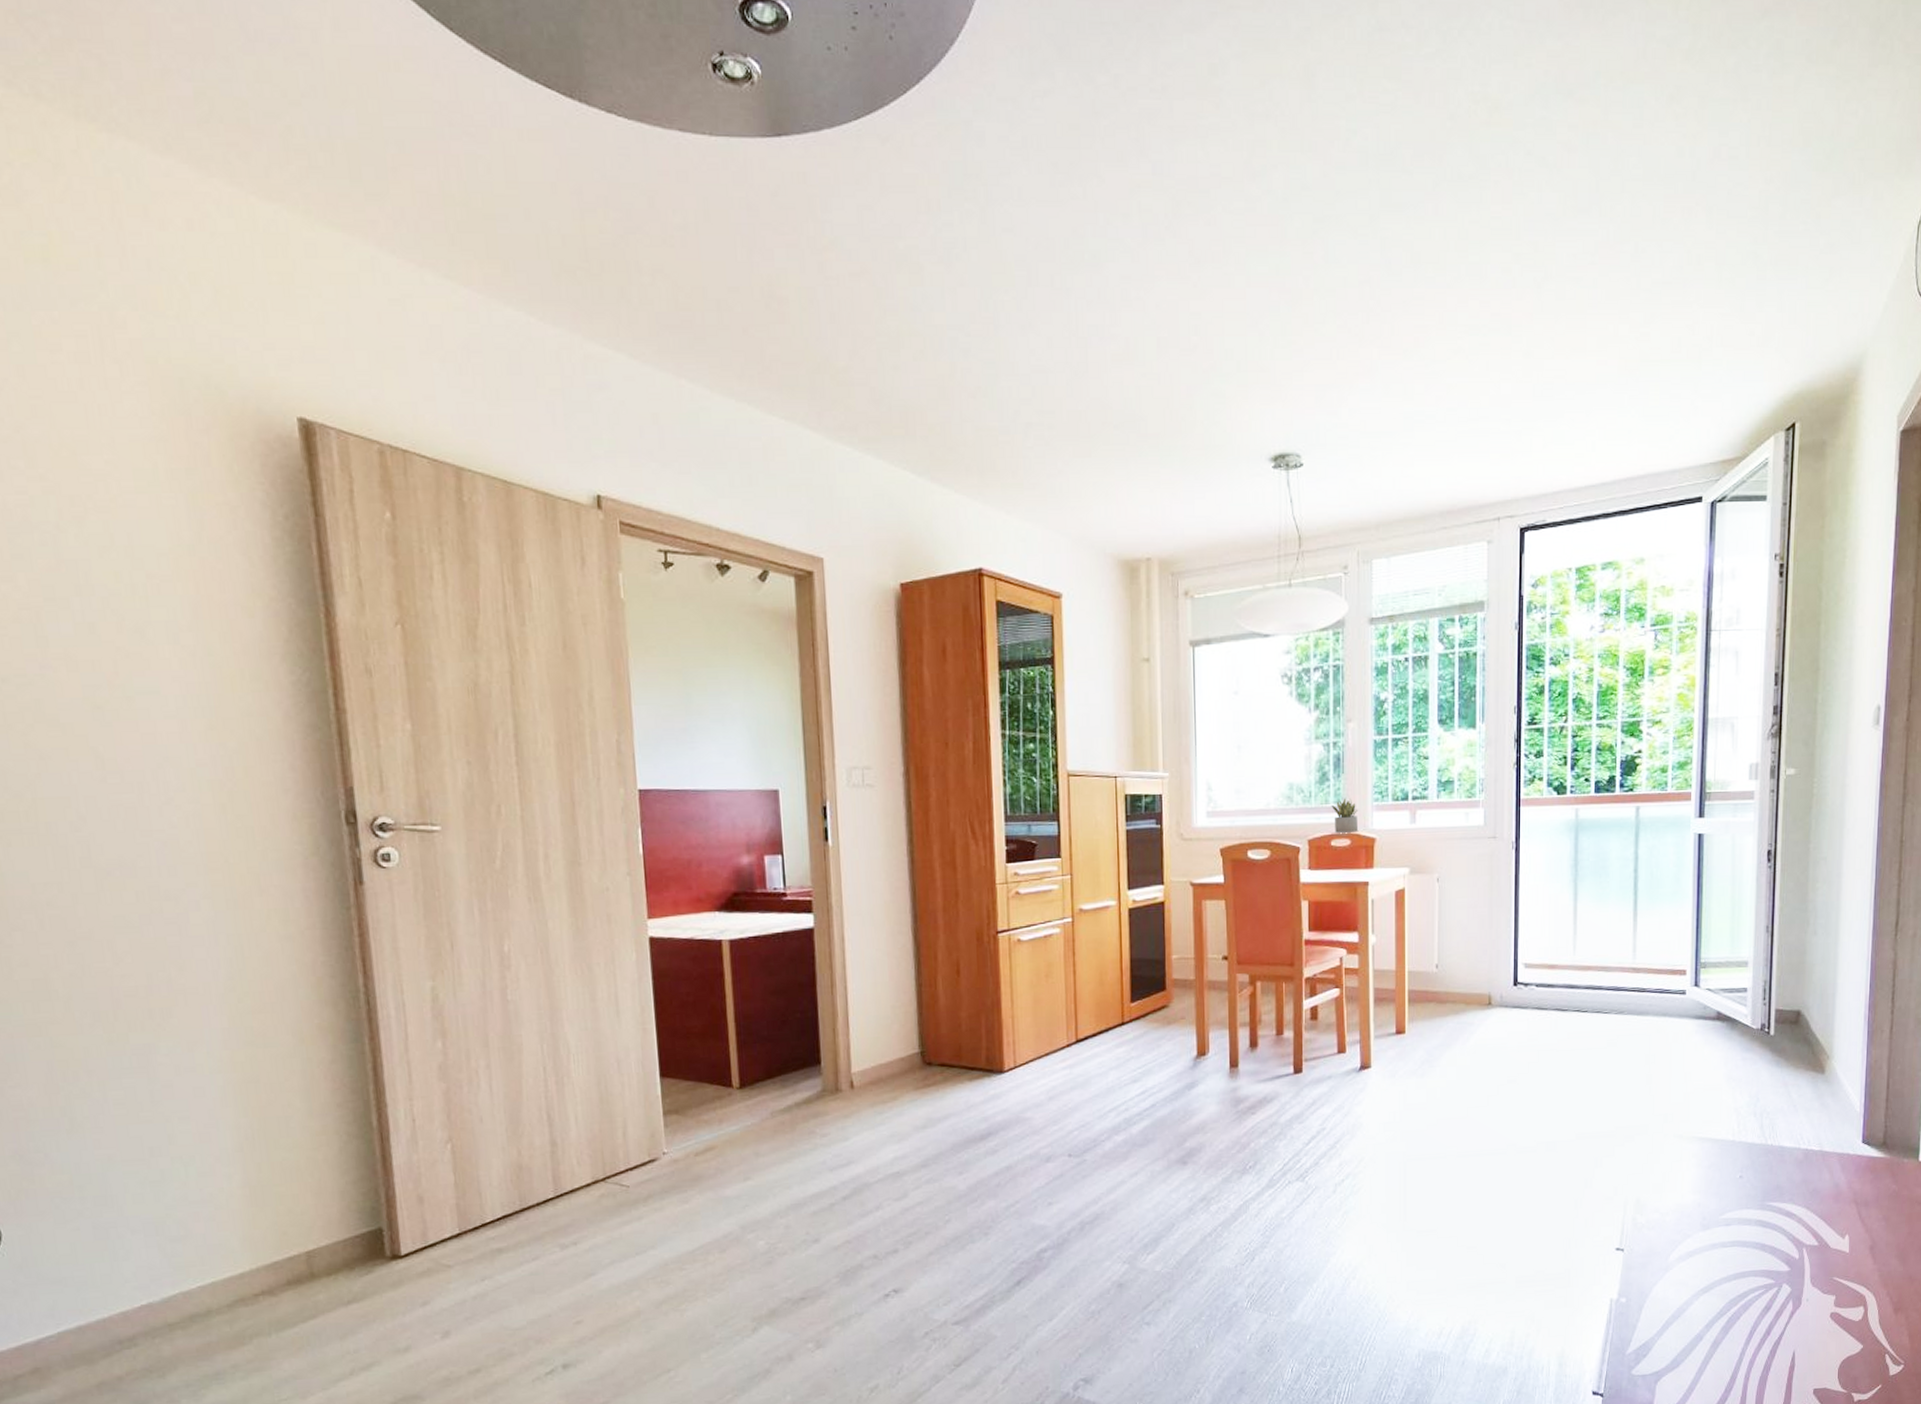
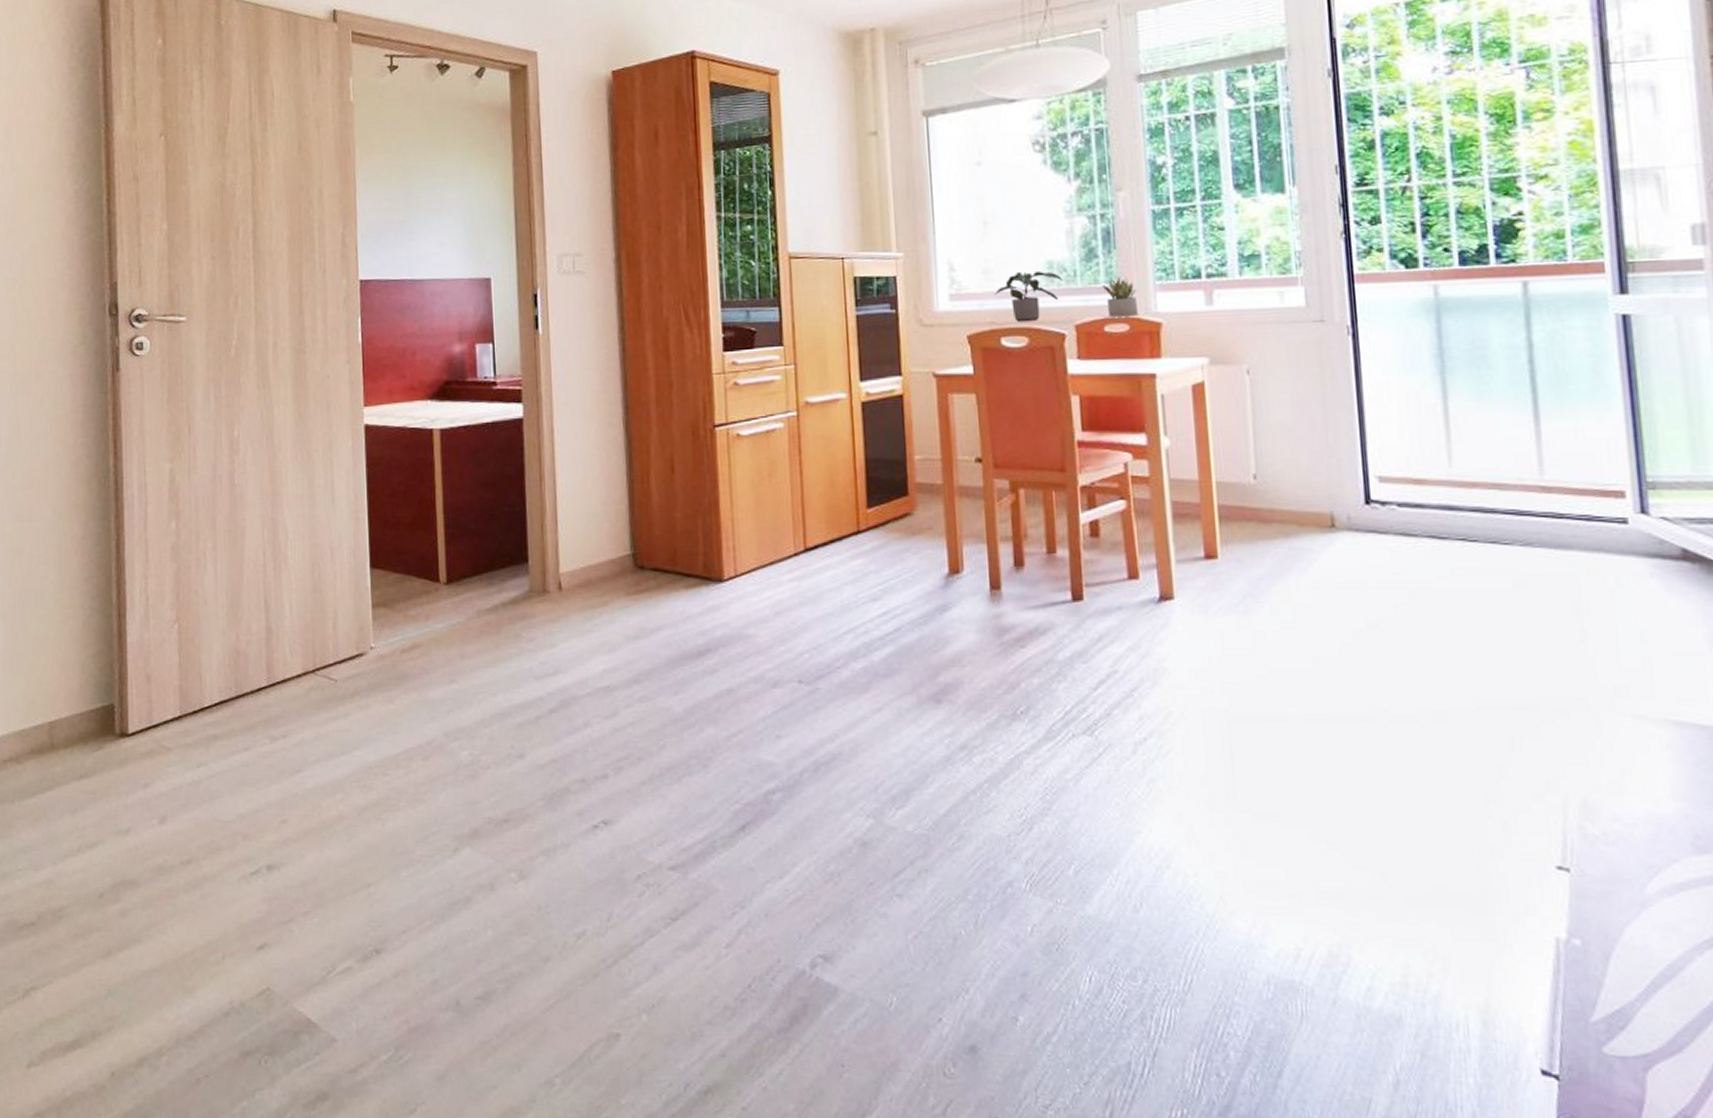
potted plant: none [1244,792,1300,837] -> present [994,271,1063,322]

